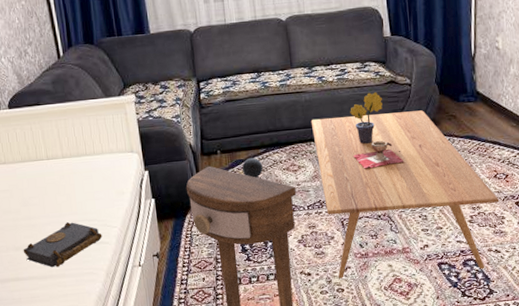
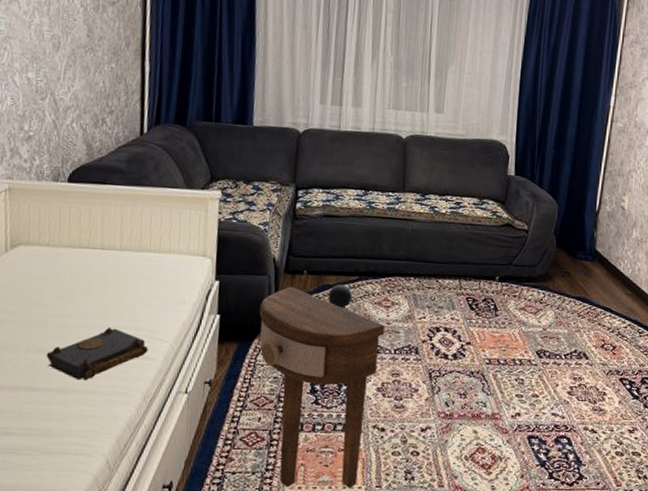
coffee table: present [310,110,500,279] -> none [414,251,603,450]
potted flower: present [350,92,383,145] -> none [458,232,495,290]
decorative bowl: present [353,140,404,169] -> none [454,286,509,318]

